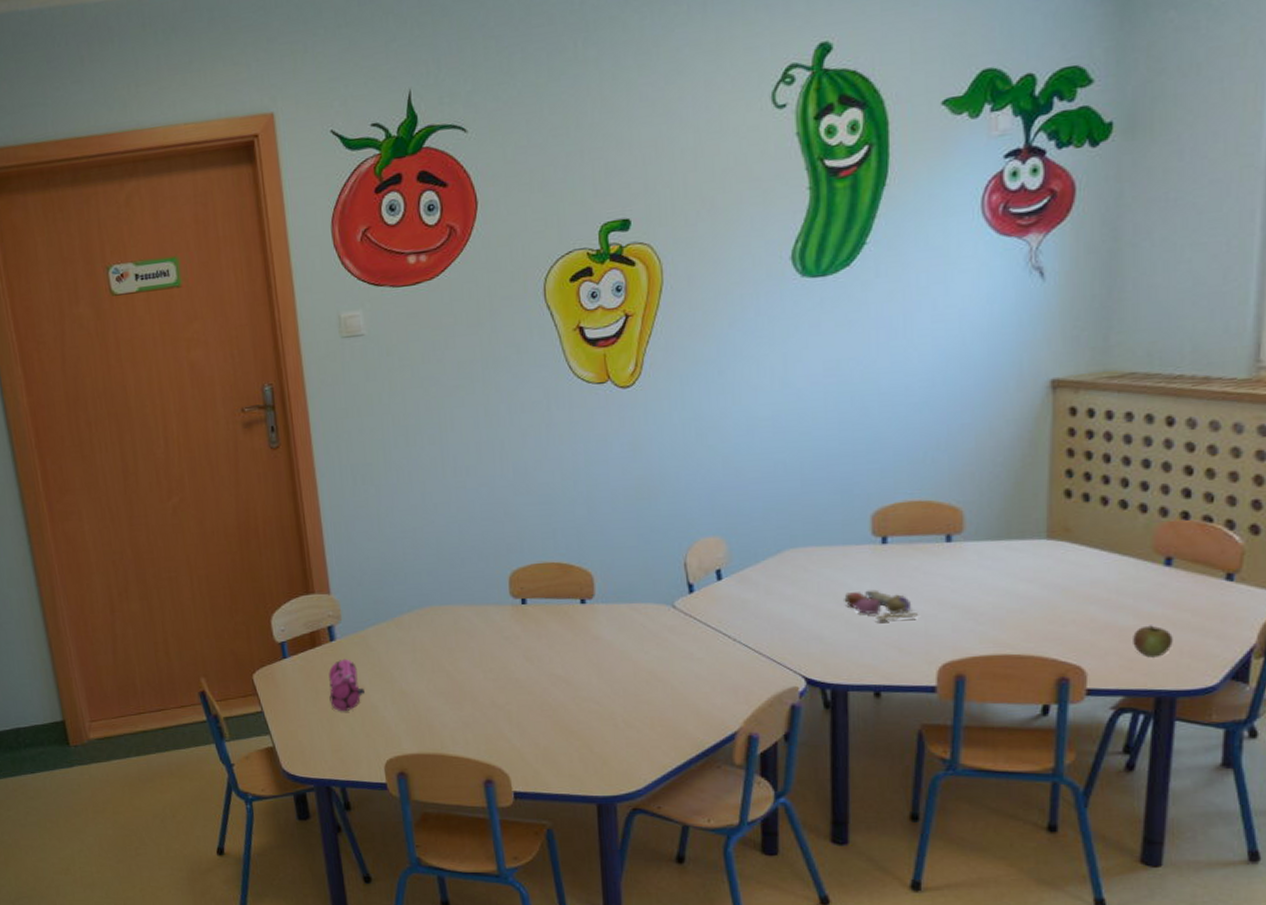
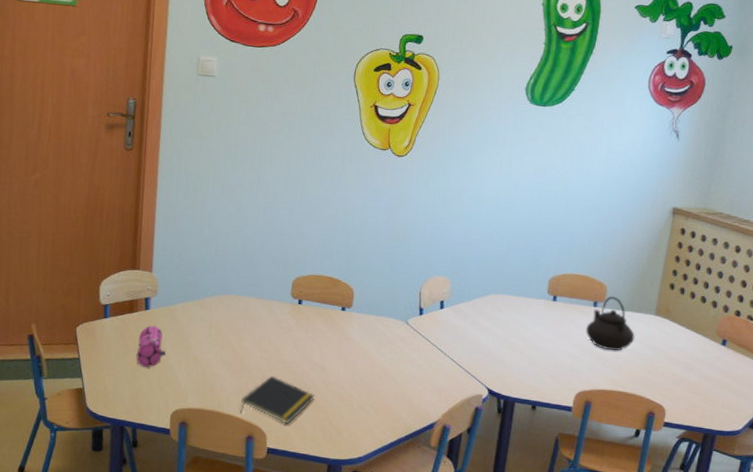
notepad: none [469,700,565,759] -> present [240,375,315,424]
toy food set: present [844,589,919,621] -> none [522,332,569,356]
teapot: none [940,522,1019,600] -> present [586,296,635,351]
apple: present [1133,625,1173,658] -> none [696,383,720,406]

